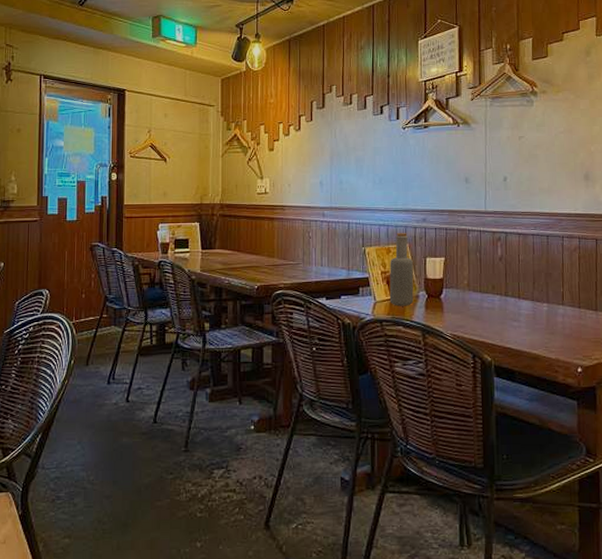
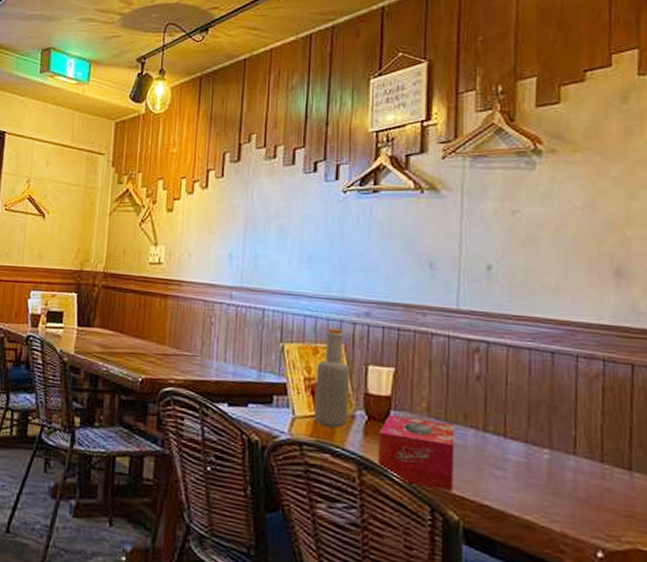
tissue box: none [435,292,487,342] -> present [377,414,455,492]

